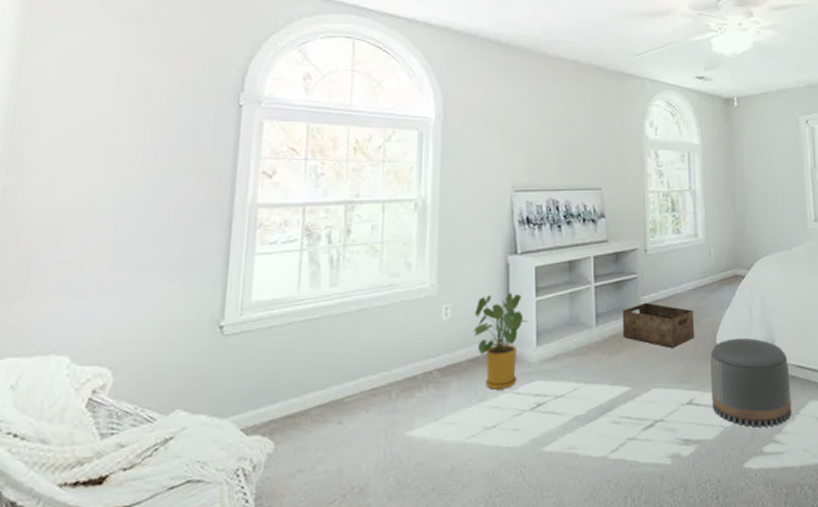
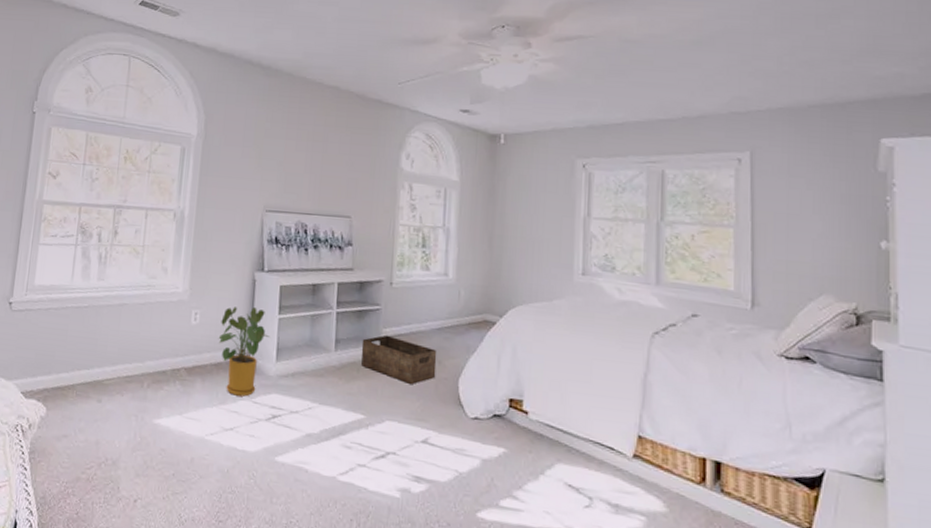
pouf: present [710,337,792,428] -> none [447,385,538,483]

